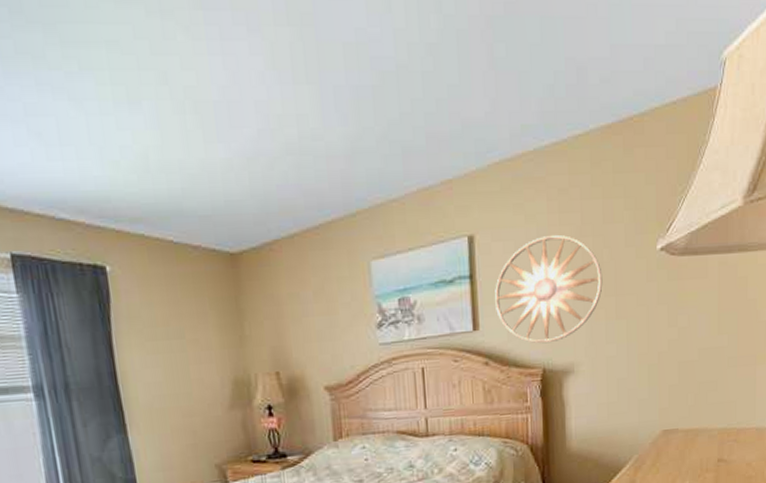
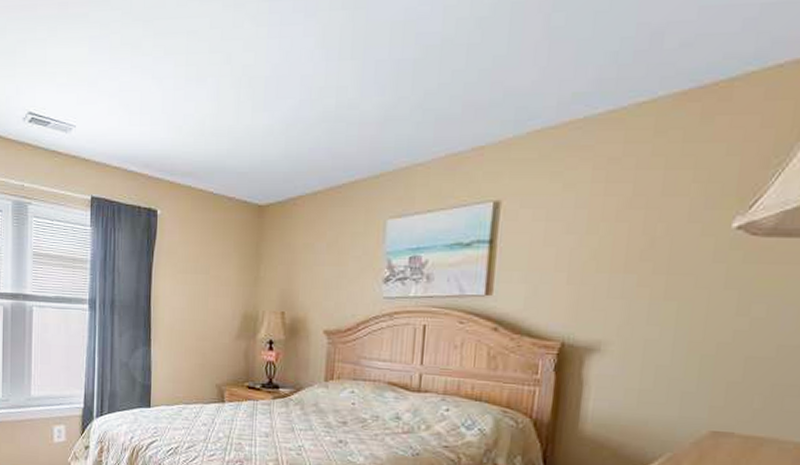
wall art: present [495,234,603,344] -> none [514,205,653,317]

